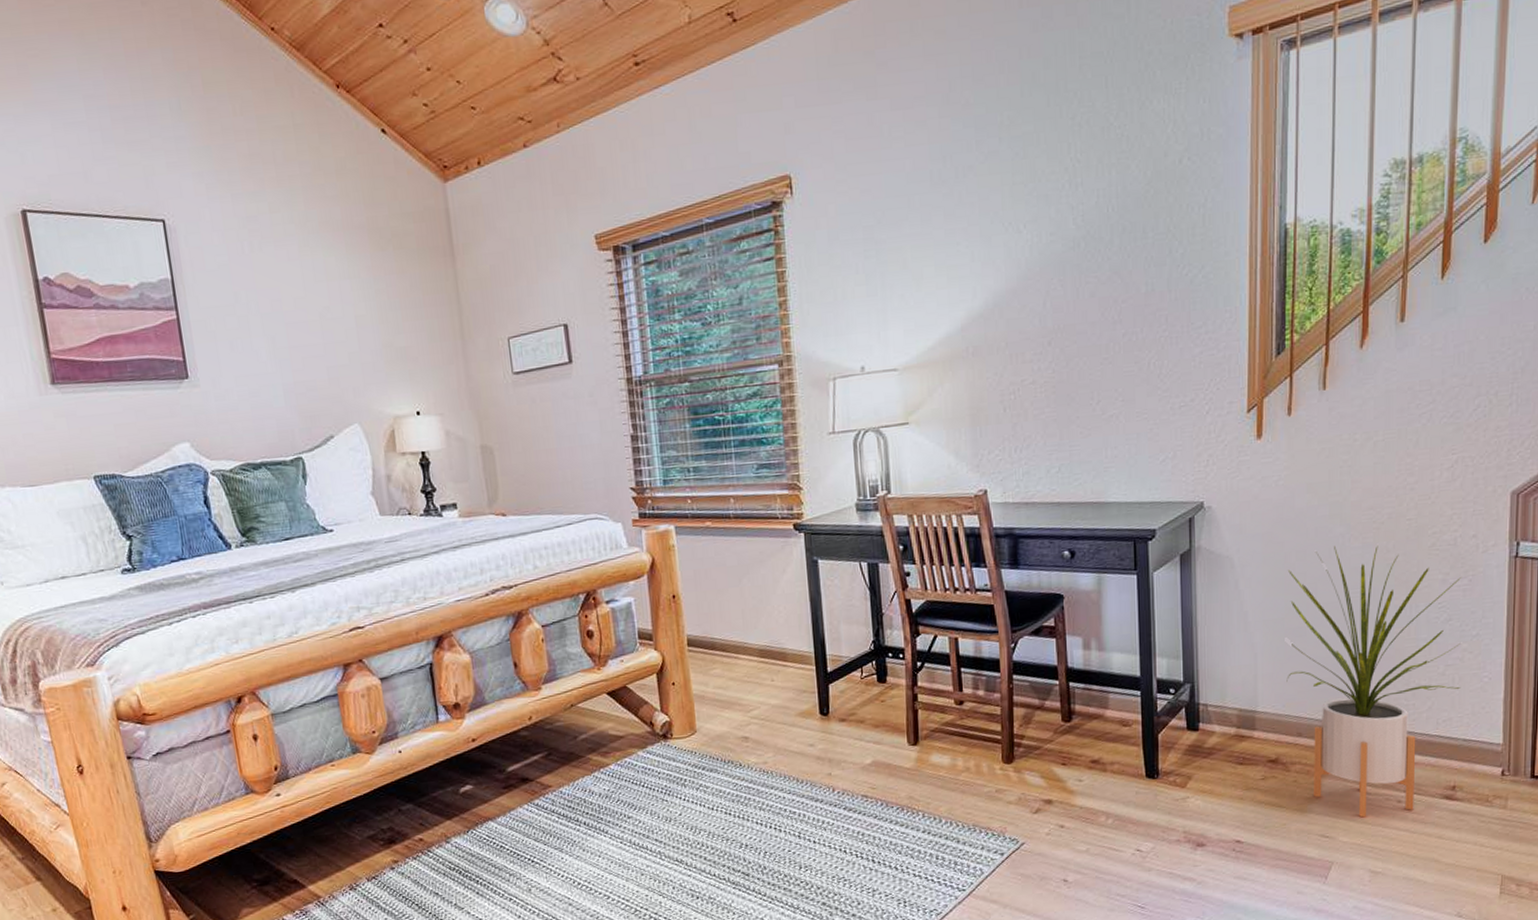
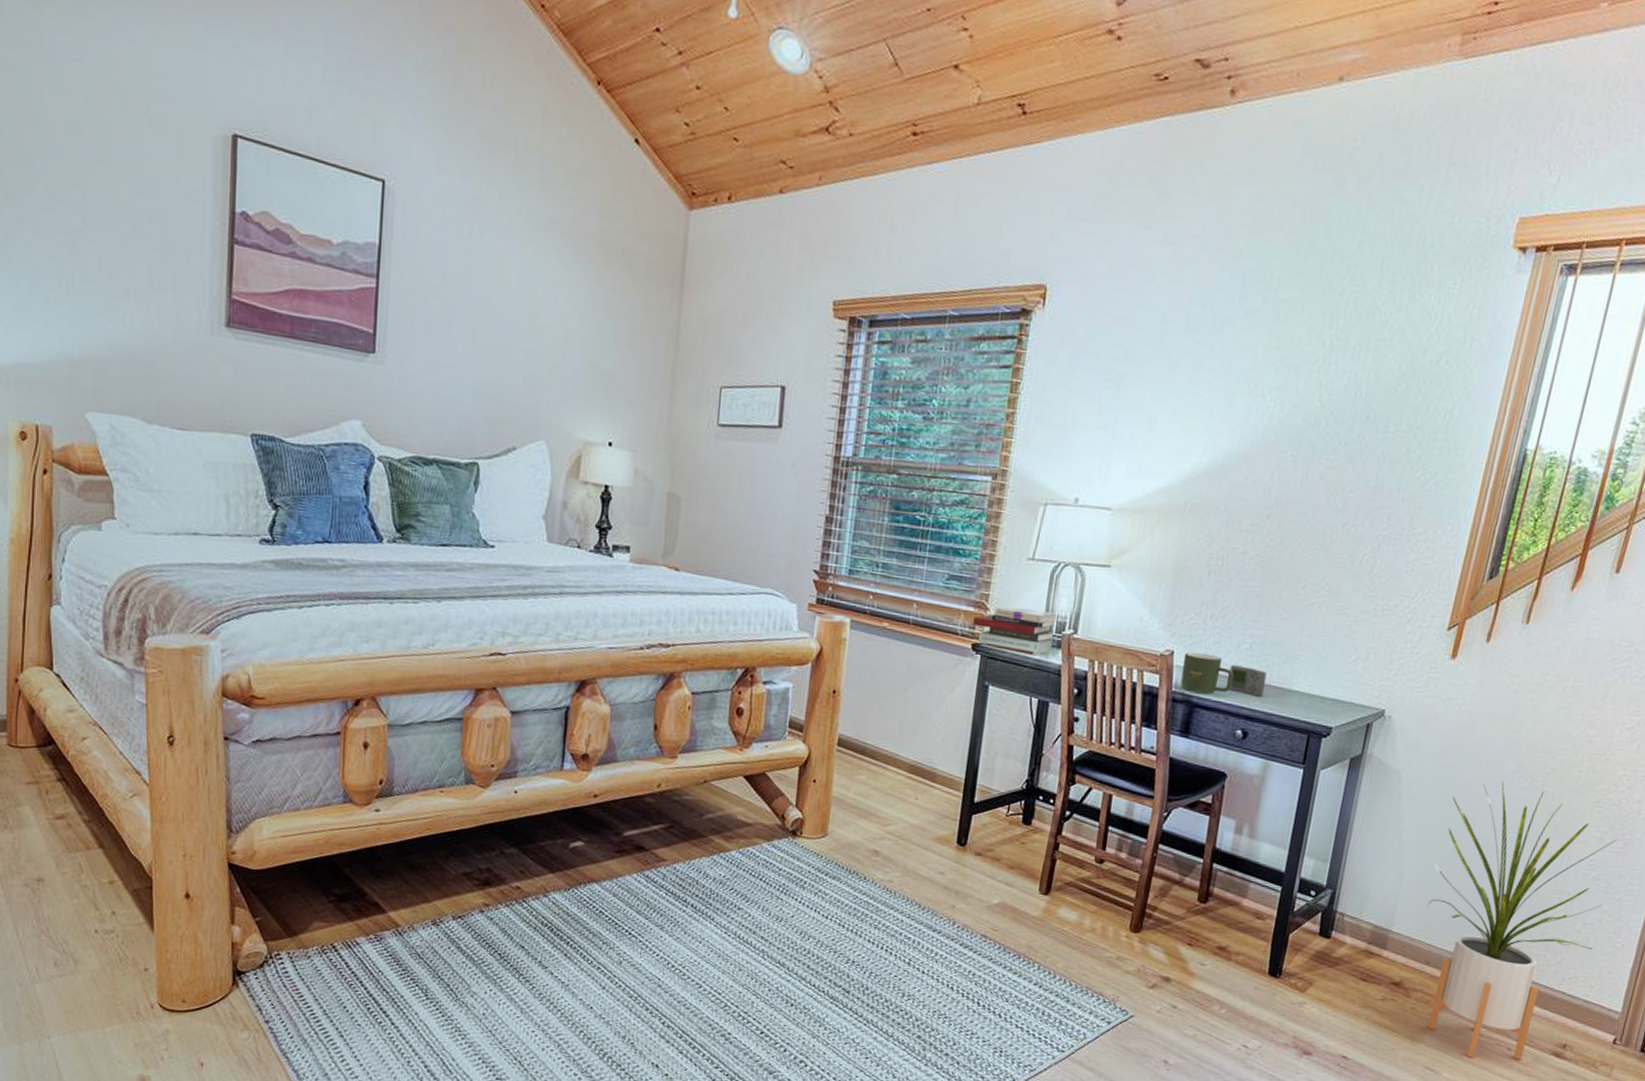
books: none [789,478,872,524] -> present [972,606,1058,656]
mug: none [997,485,1049,527] -> present [1180,652,1233,696]
mobile phone: none [1044,489,1083,516] -> present [1229,665,1267,697]

